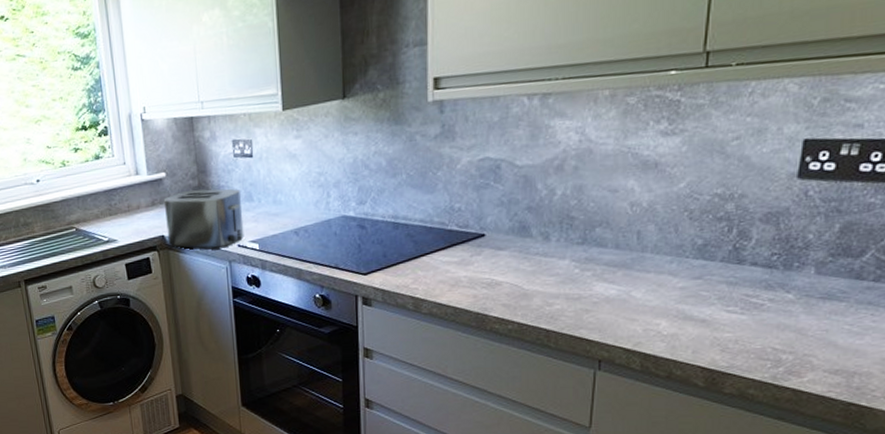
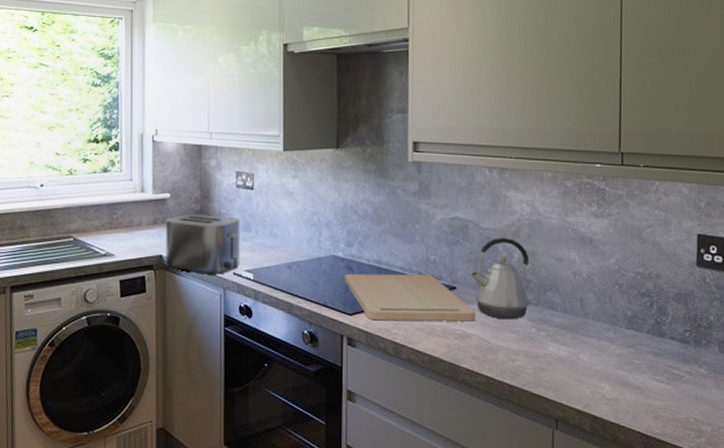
cutting board: none [357,224,507,278] -> present [344,273,476,322]
kettle: none [502,173,576,263] -> present [470,238,531,320]

